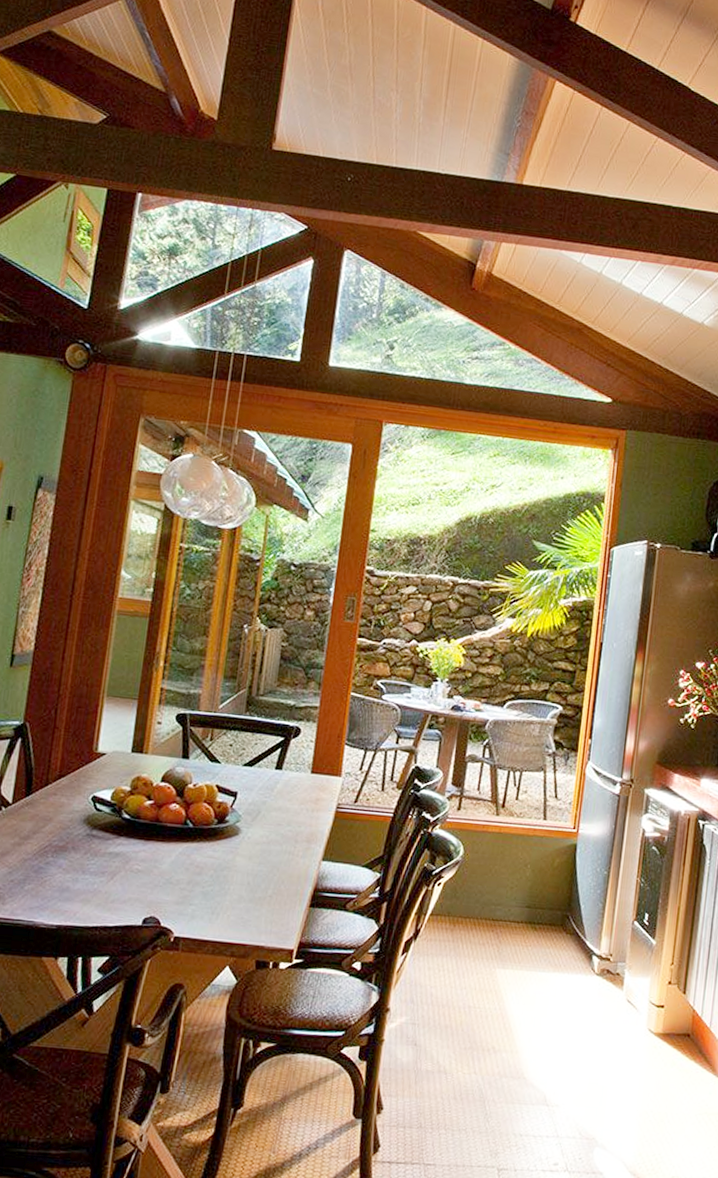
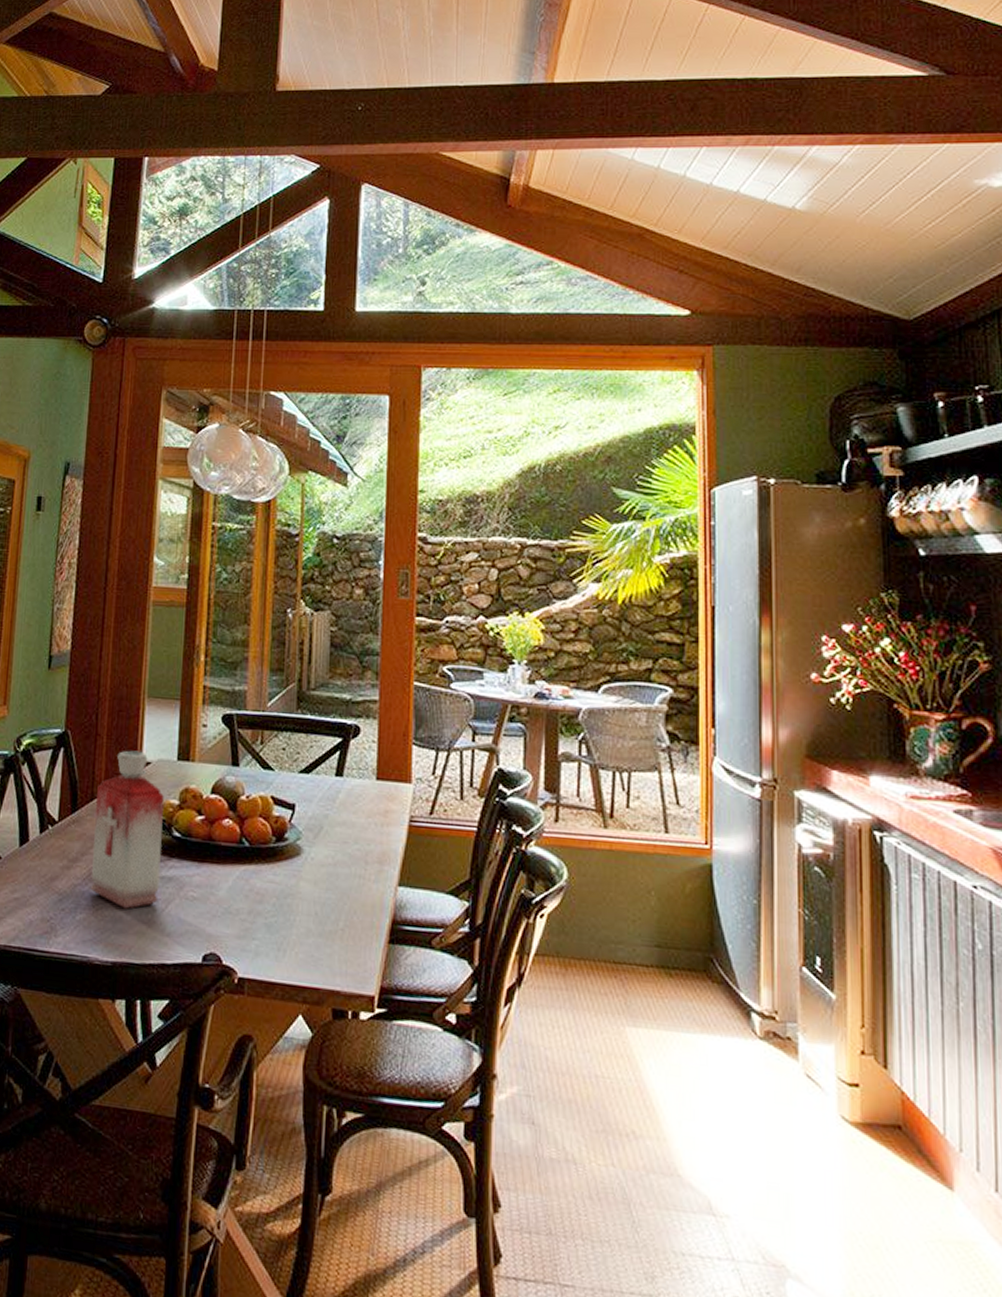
bottle: none [41,742,117,880] -> present [91,750,164,909]

